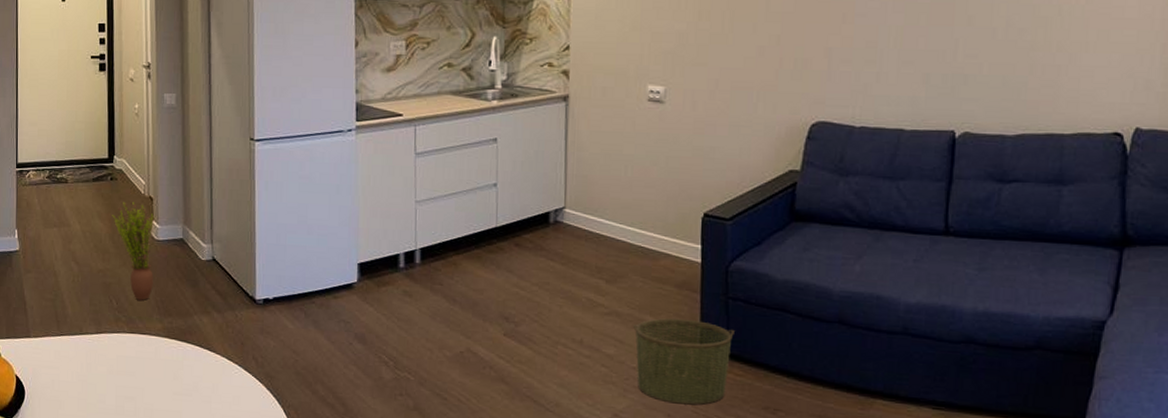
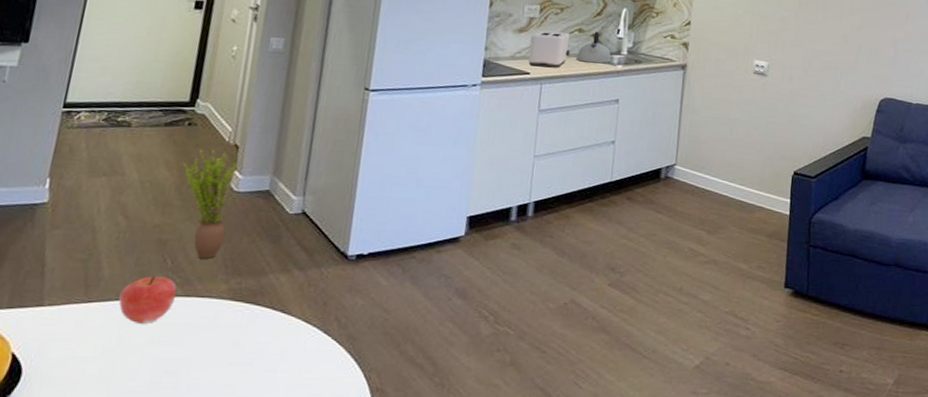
fruit: none [83,314,124,356] -> present [118,275,178,325]
toaster: none [399,68,442,108] -> present [528,30,571,68]
kettle: none [448,64,485,100] -> present [576,31,611,64]
basket: present [633,318,734,405] -> none [728,265,813,345]

